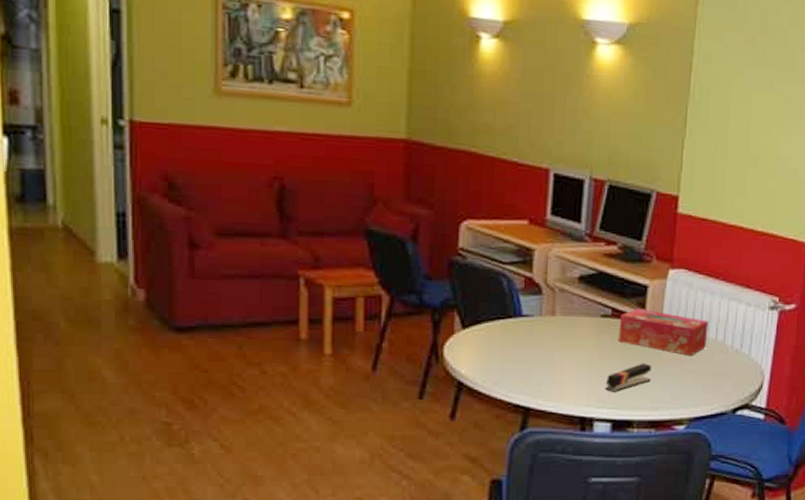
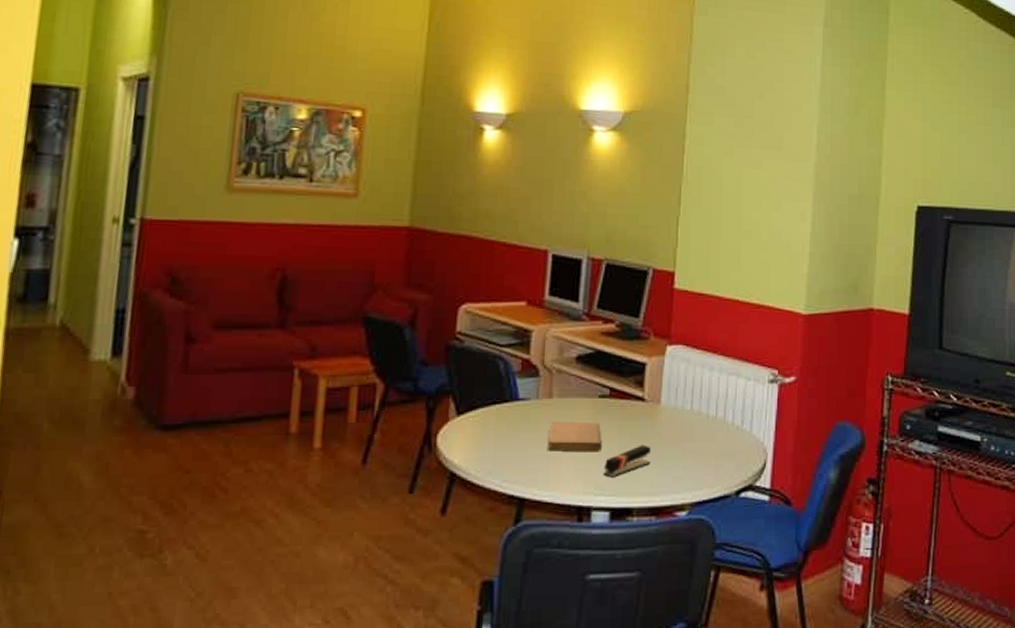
notebook: none [550,338,605,368] -> present [547,421,603,452]
tissue box: present [618,307,709,356] -> none [616,386,708,436]

